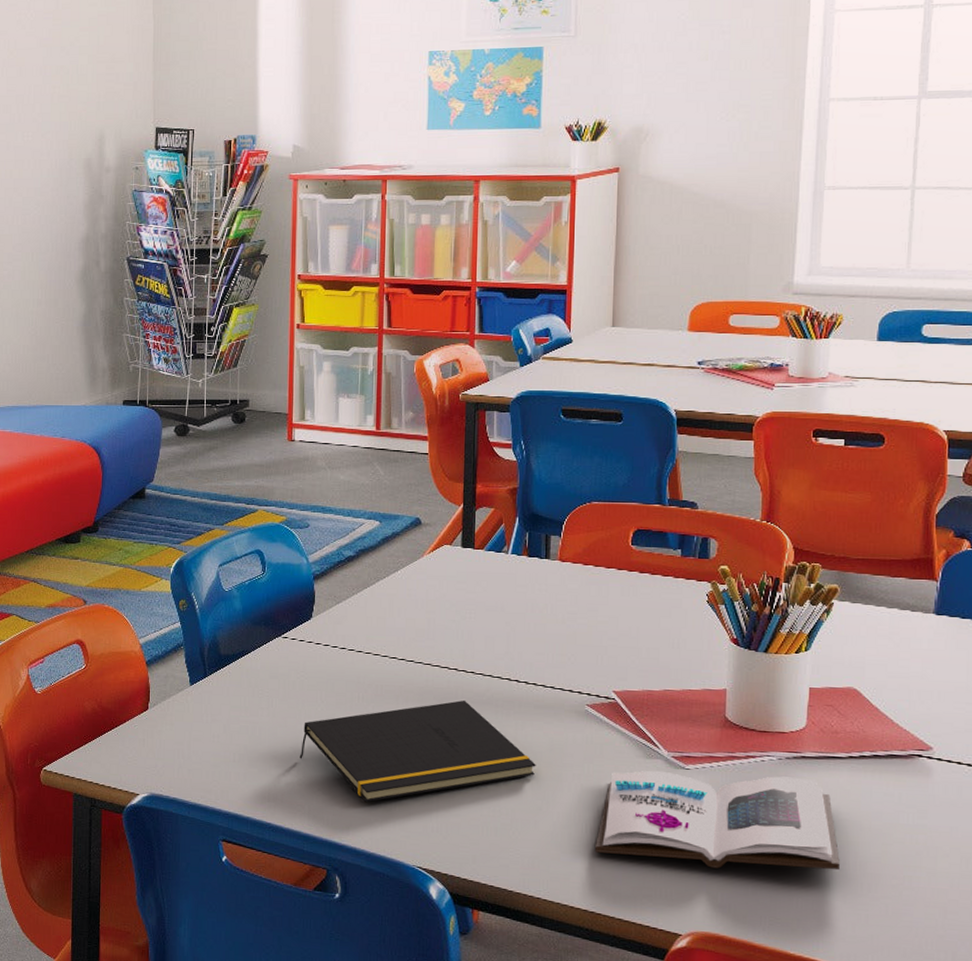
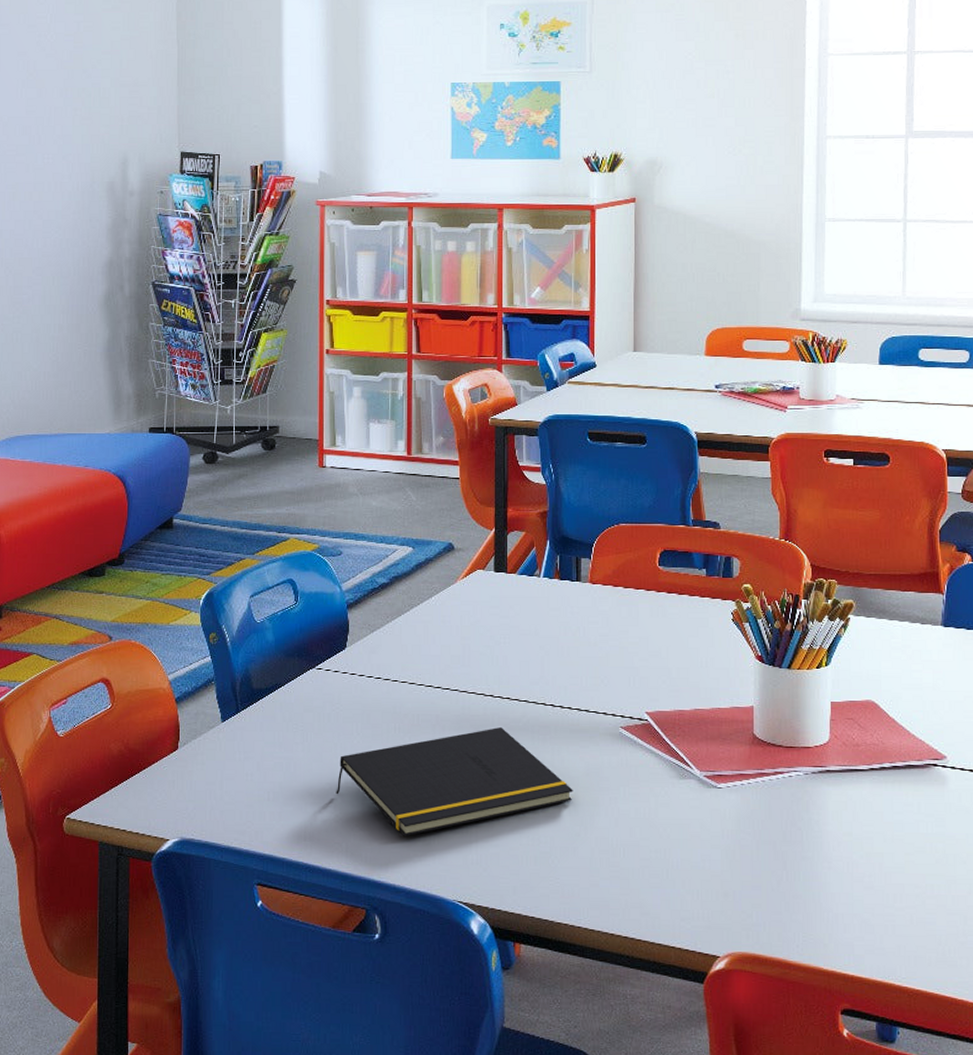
book: present [594,770,840,871] -> none [632,791,866,887]

